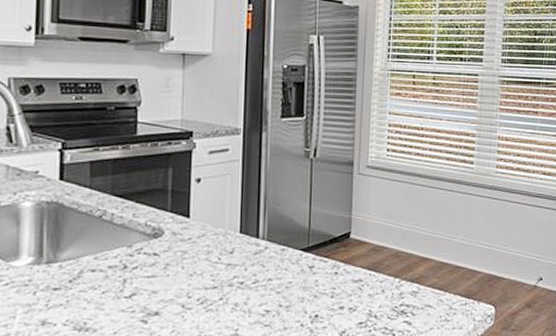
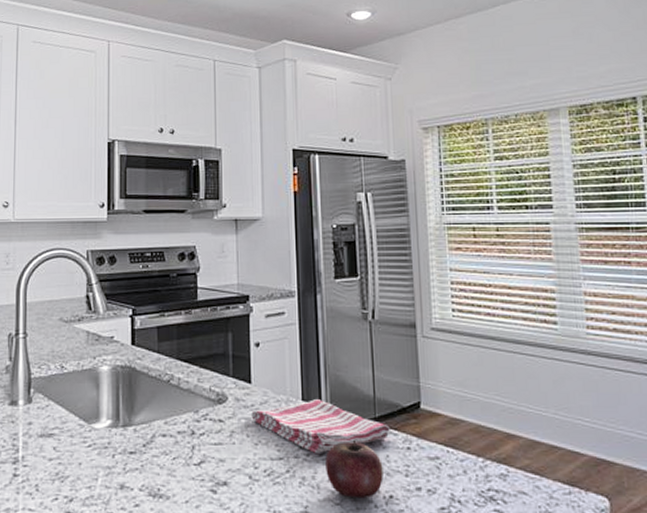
dish towel: none [188,232,321,282] -> present [251,399,390,455]
apple: none [258,268,312,320] -> present [325,441,383,499]

